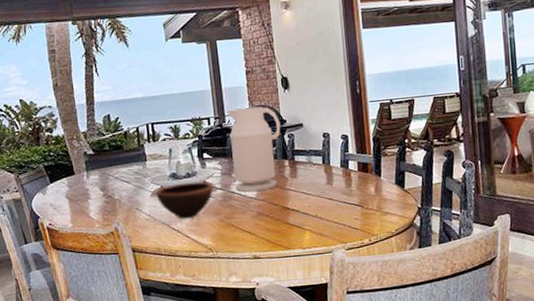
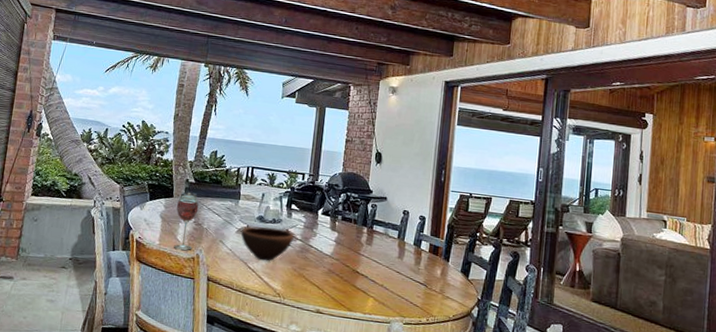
wineglass: none [80,164,109,228] -> present [174,192,199,251]
water jug: present [226,106,281,192] -> none [314,170,367,251]

